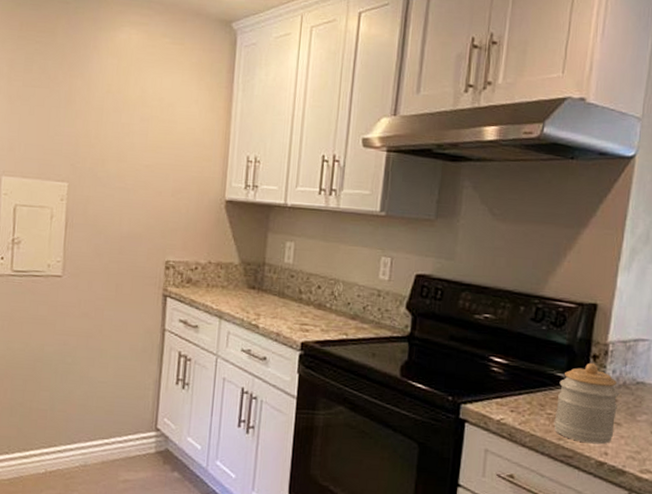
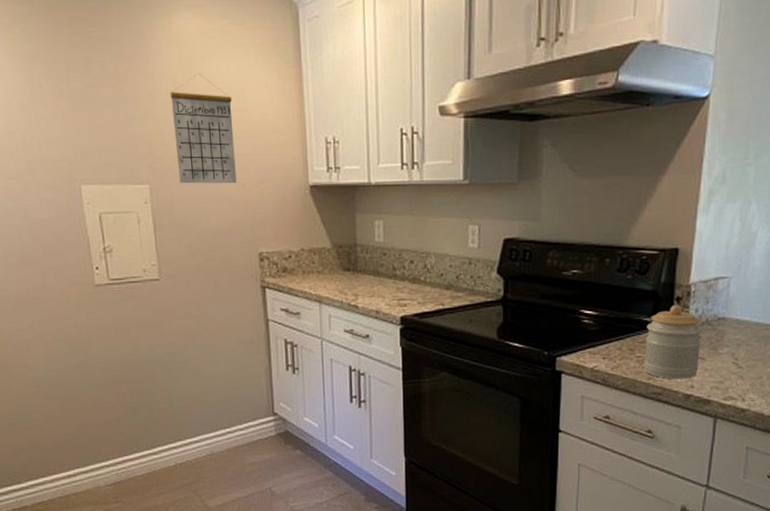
calendar: none [98,84,162,191] -> present [169,74,237,184]

